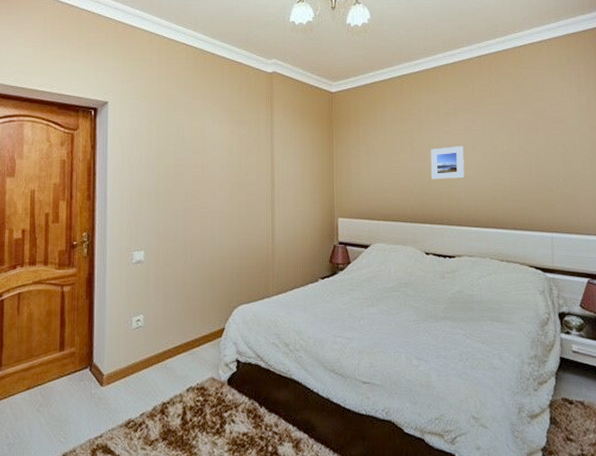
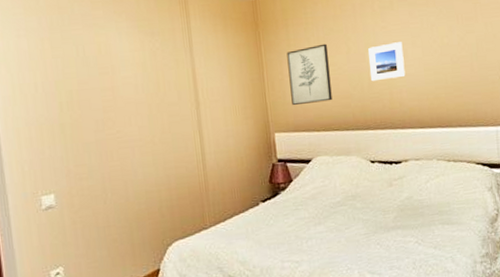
wall art: none [355,142,394,194] -> present [286,43,333,105]

